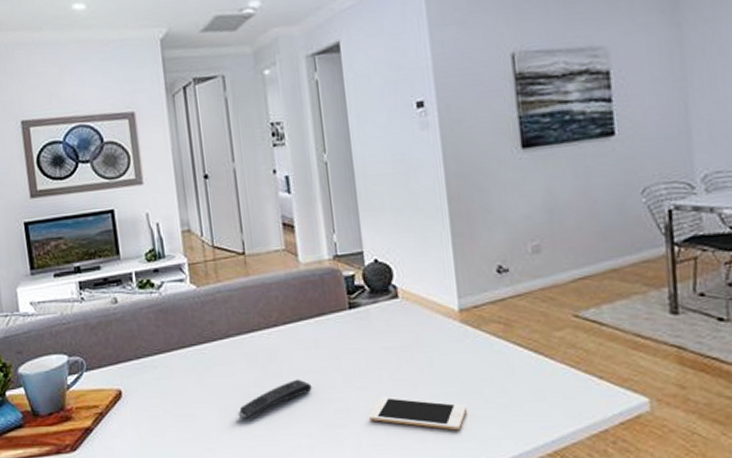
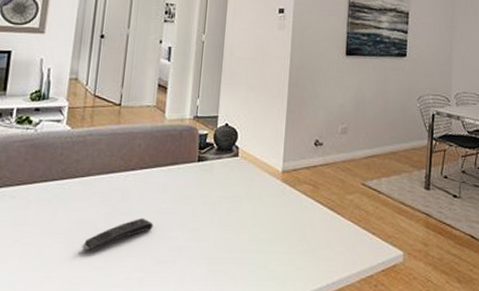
cell phone: present [369,396,467,431] -> none [196,238,274,271]

